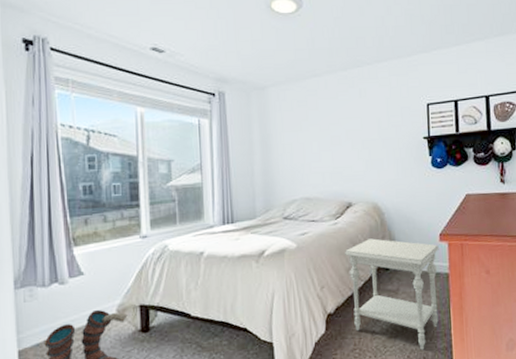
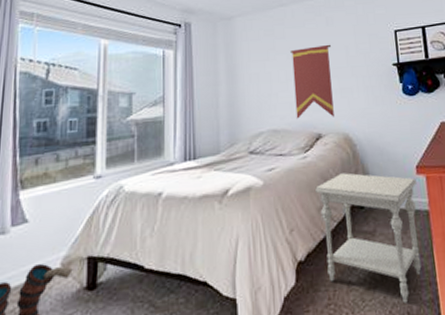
pennant: none [323,116,364,188] -> present [290,44,334,119]

